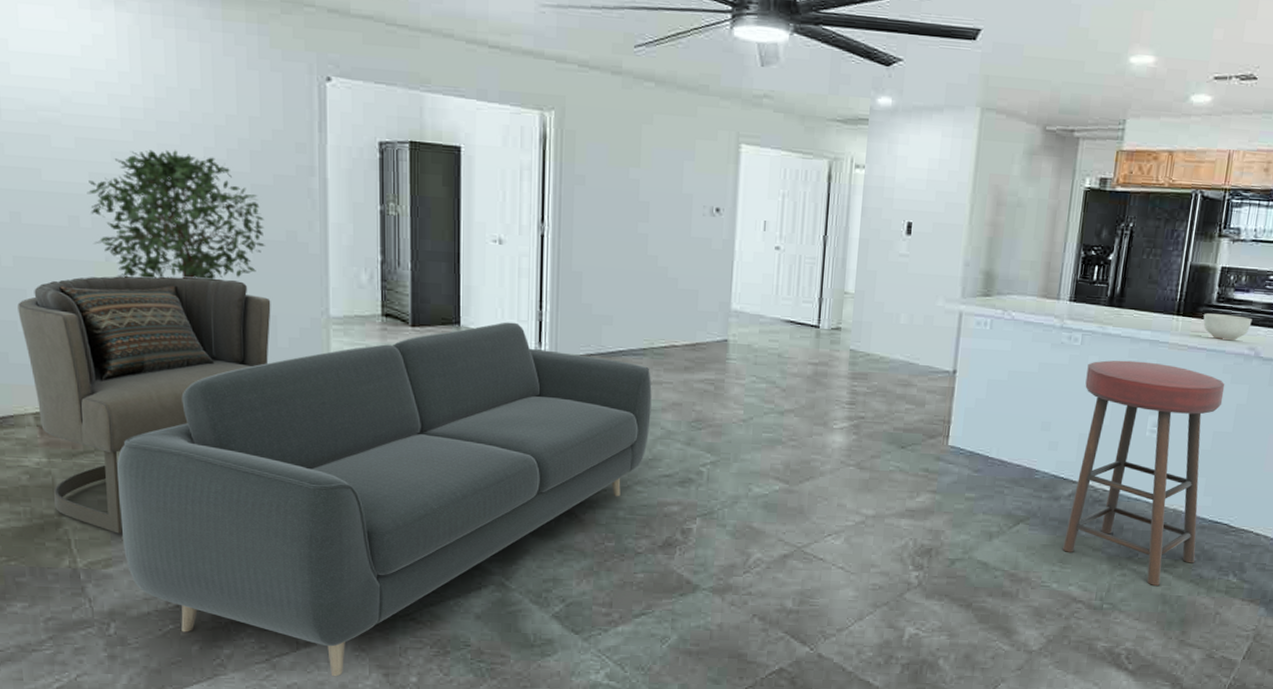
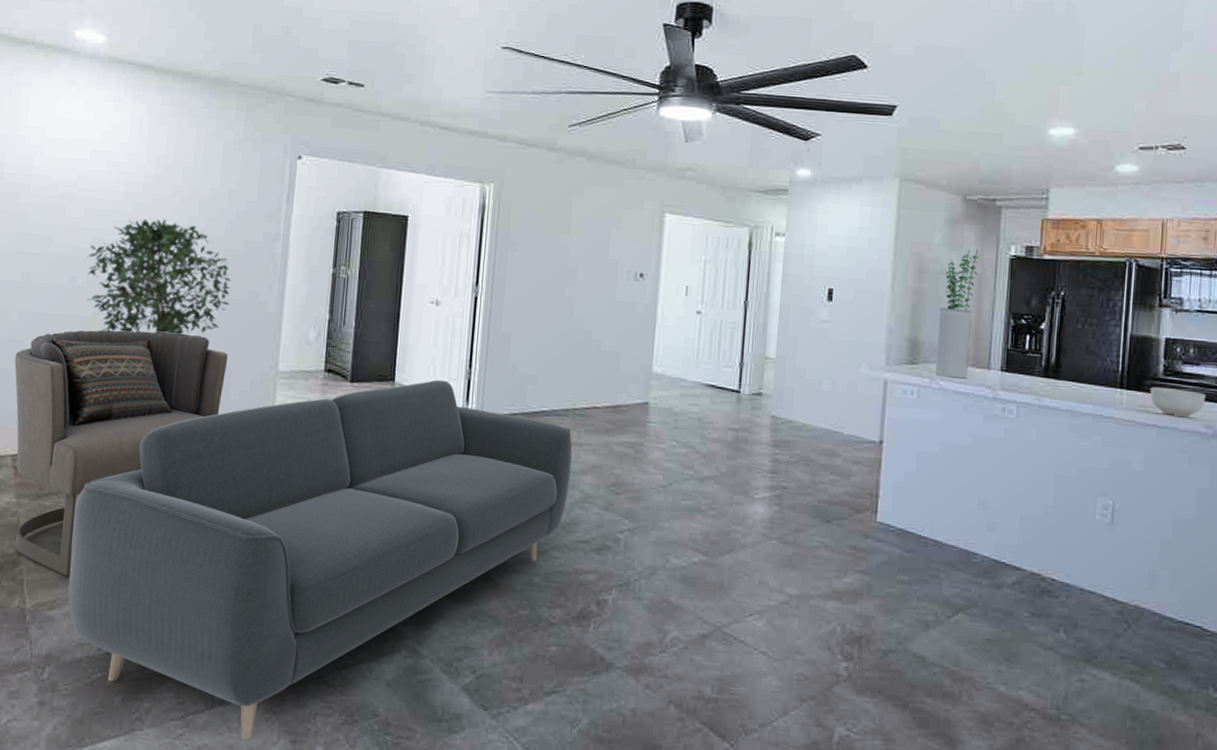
vase: none [1008,181,1056,310] -> present [935,249,980,380]
bar stool: present [1062,360,1225,586] -> none [1008,435,1182,696]

